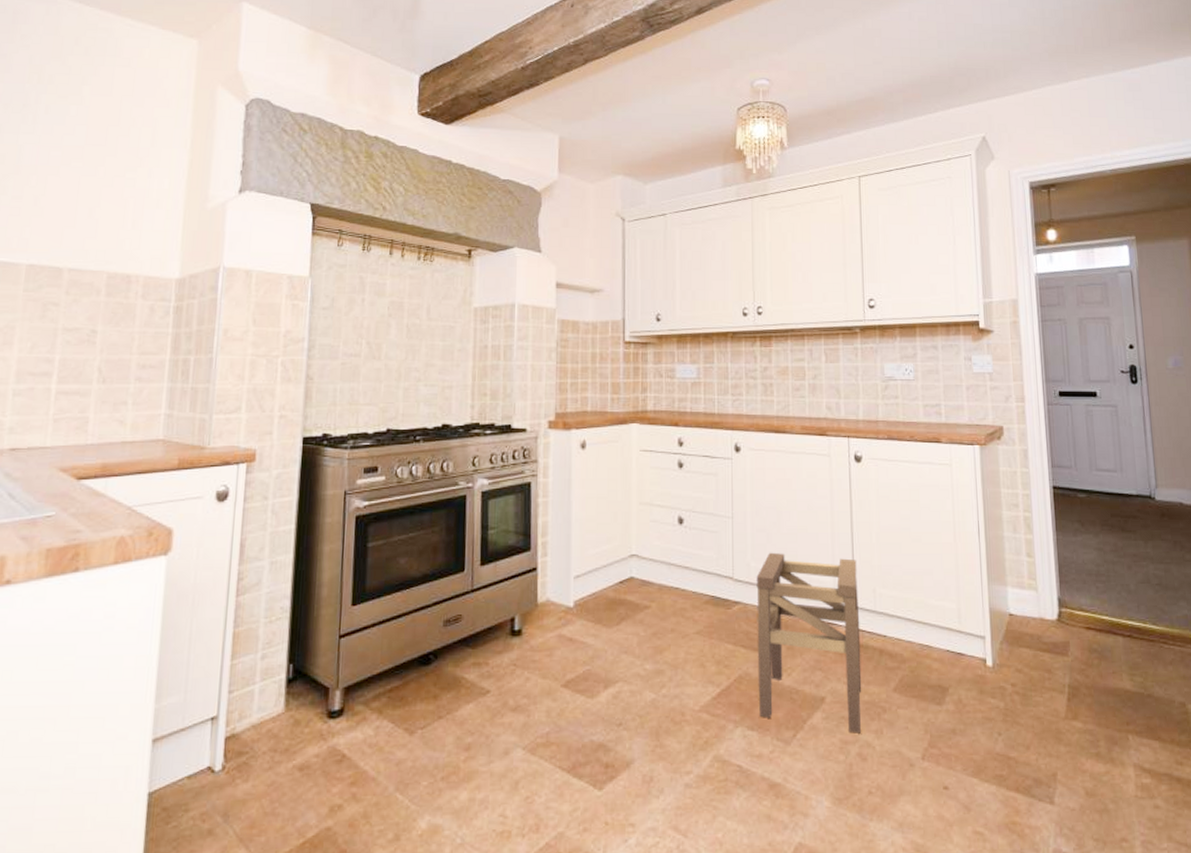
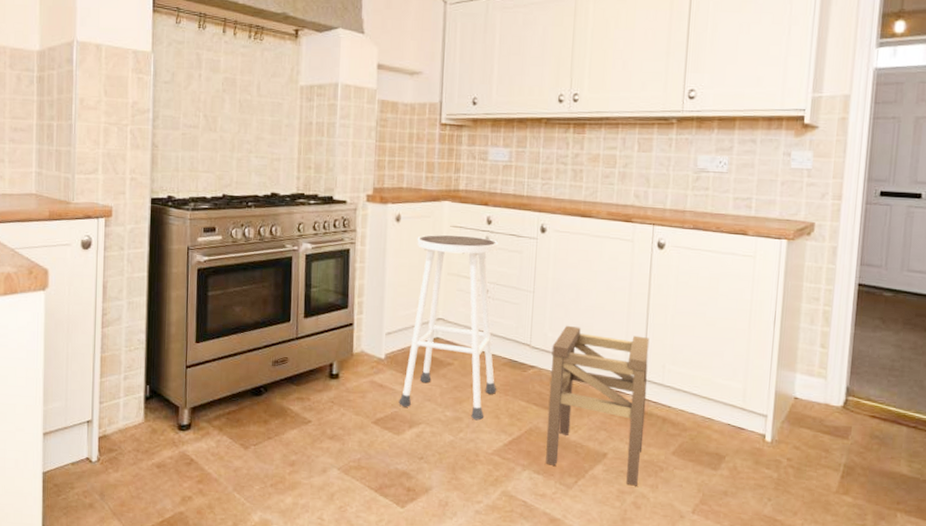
stool: none [591,460,701,672] -> present [399,234,499,421]

